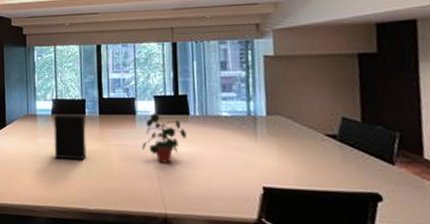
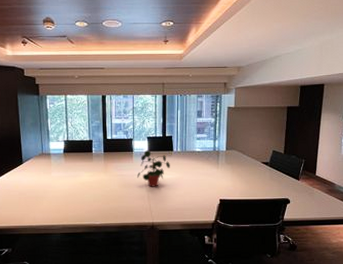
binder: present [54,114,87,161] -> none [66,152,94,188]

